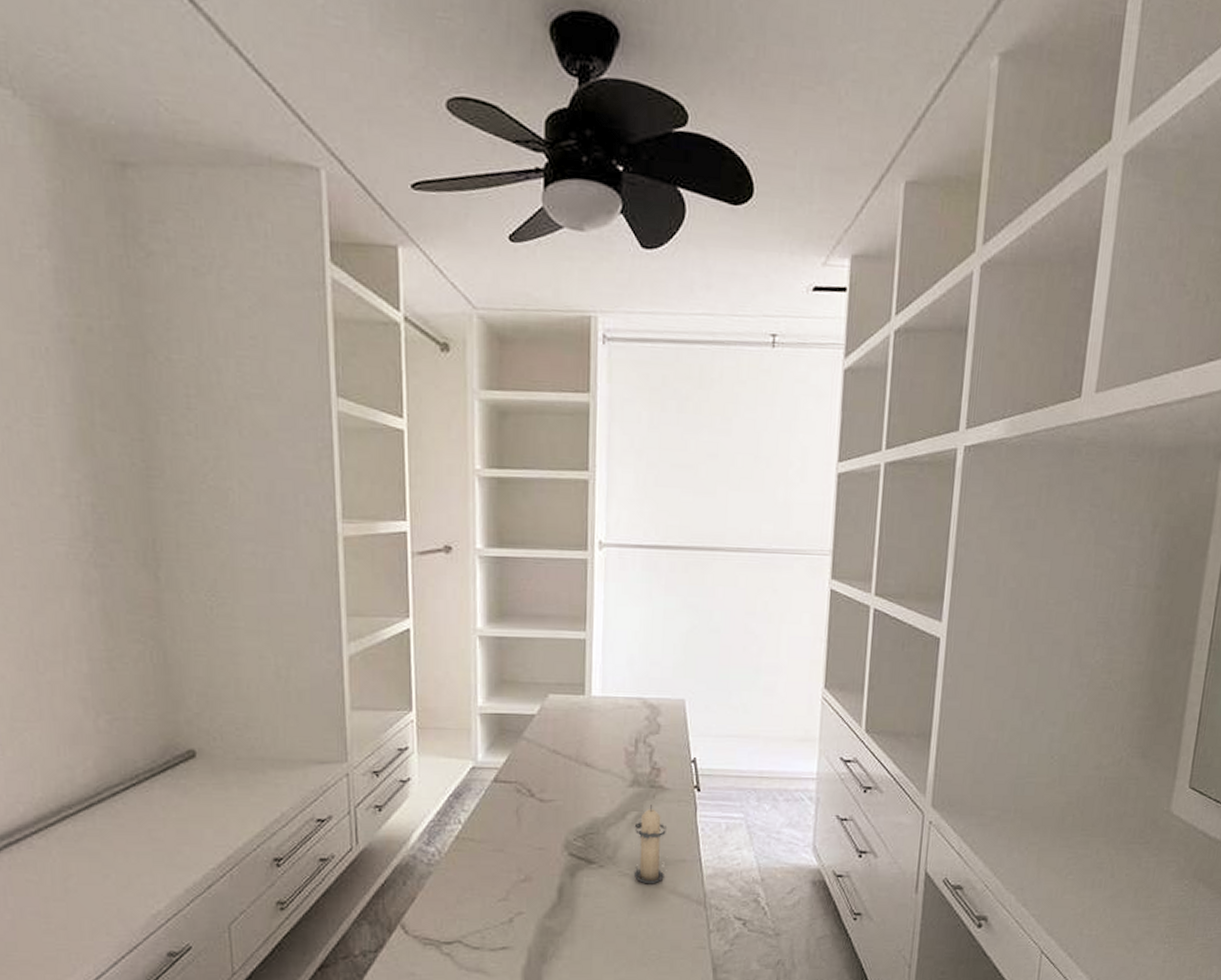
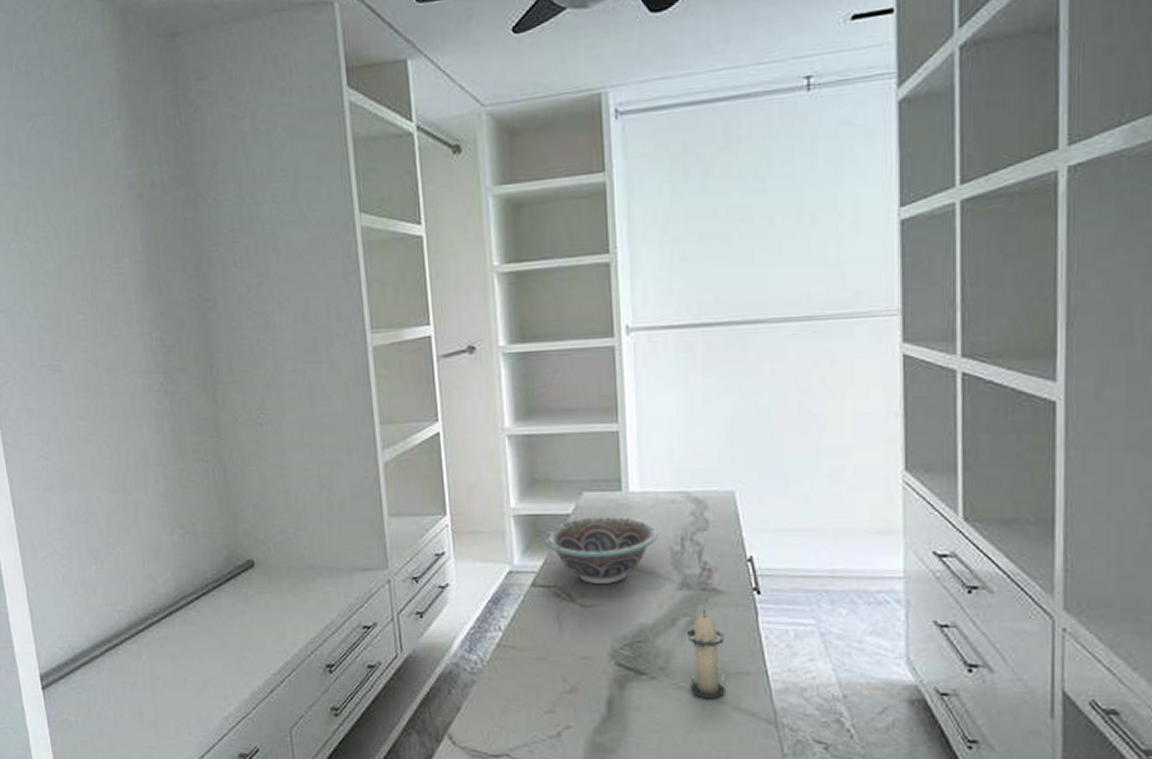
decorative bowl: none [507,718,616,780] -> present [543,516,659,584]

